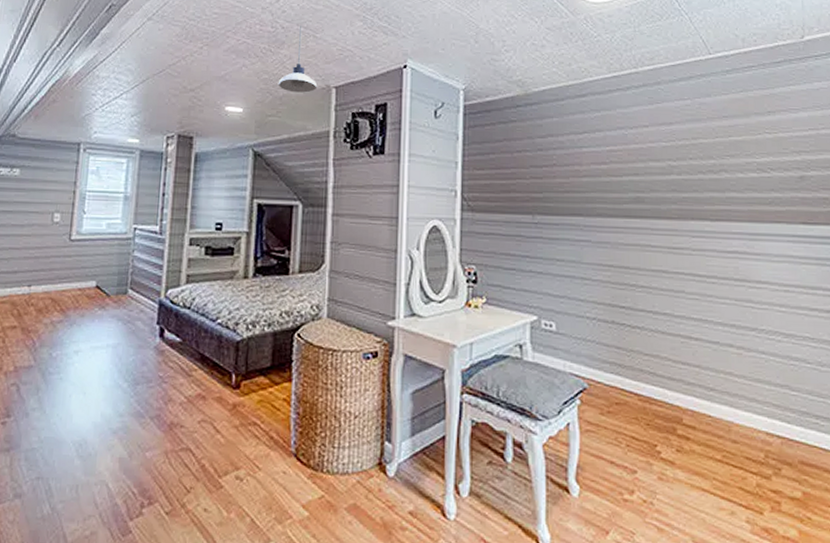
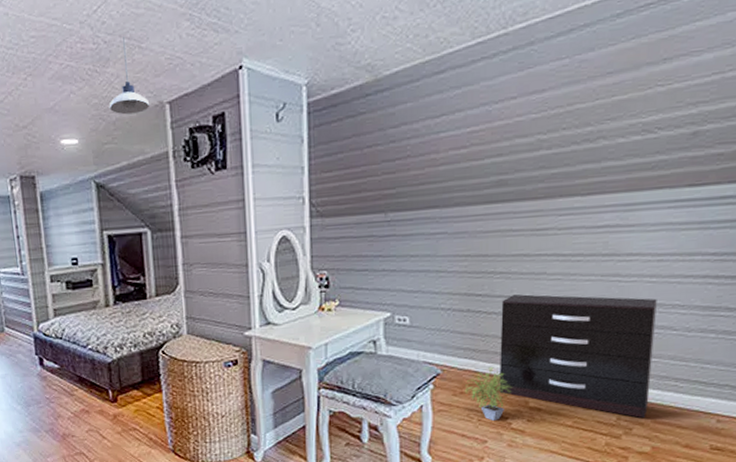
potted plant: none [611,385,660,447] -> present [464,366,513,421]
dresser: none [644,311,794,458] -> present [499,294,657,419]

